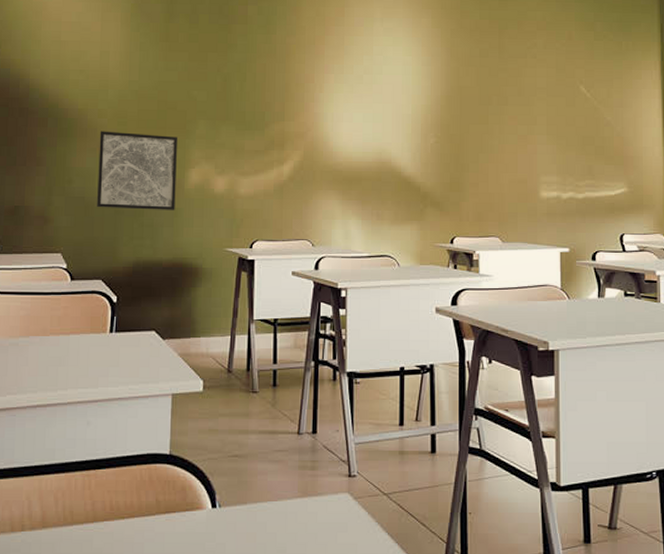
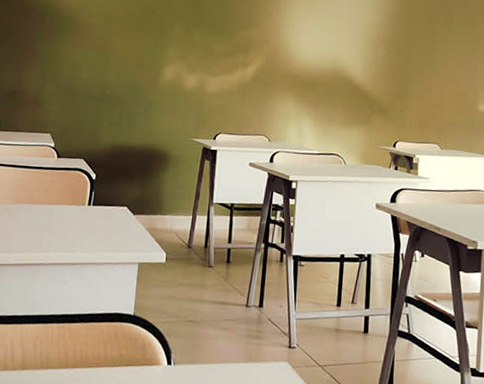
wall art: present [97,131,177,210] -> none [83,29,156,102]

